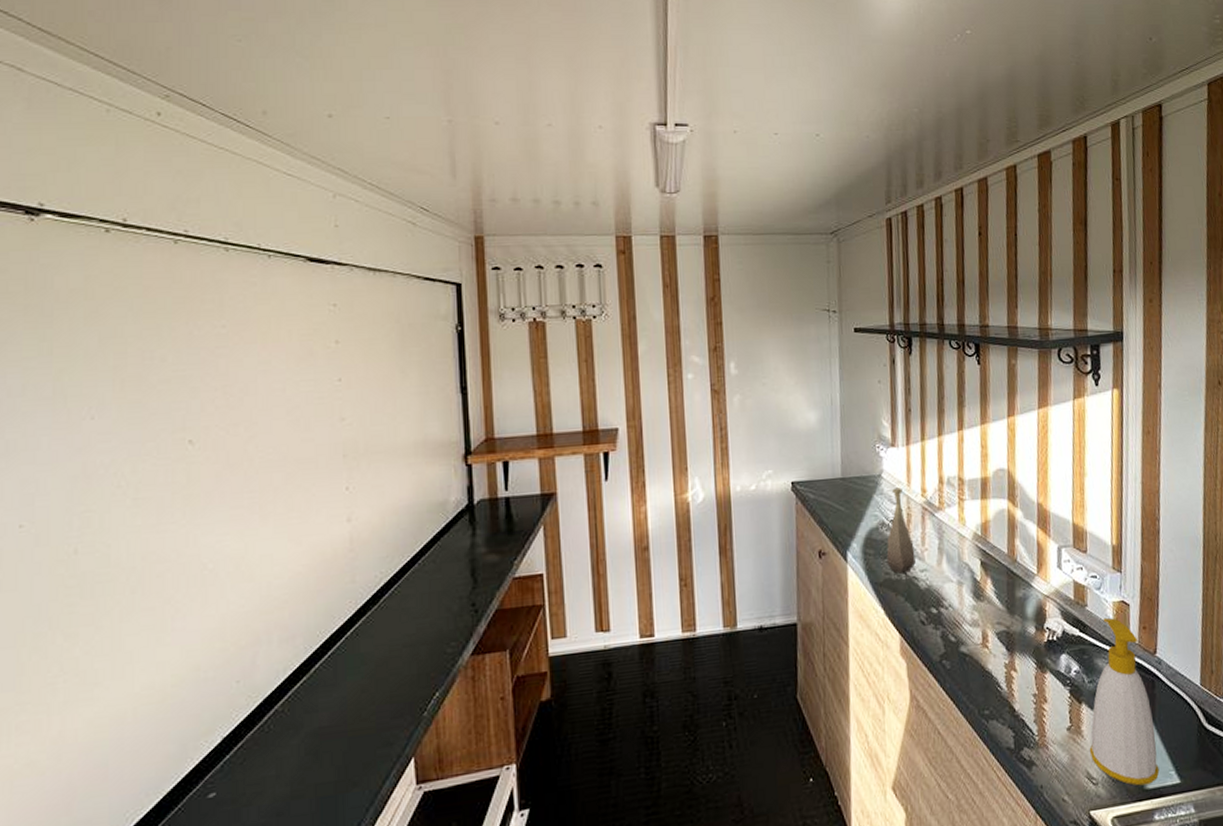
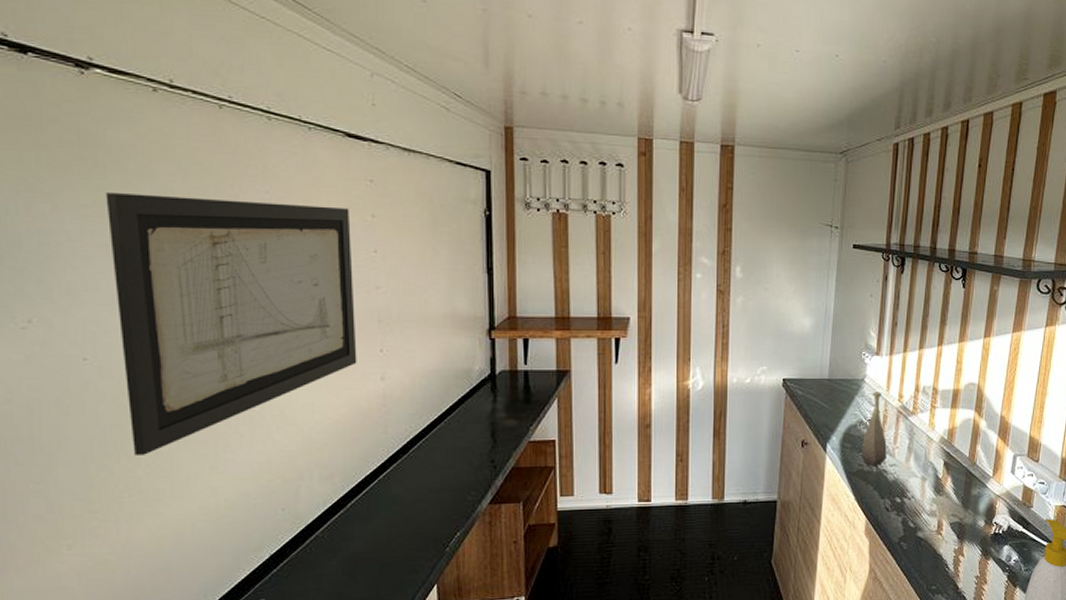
wall art: none [51,336,321,634] -> present [105,191,357,457]

